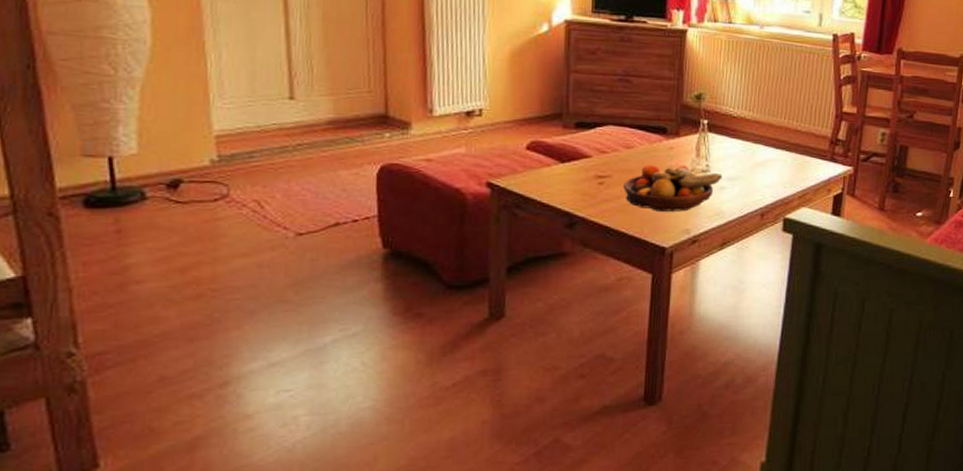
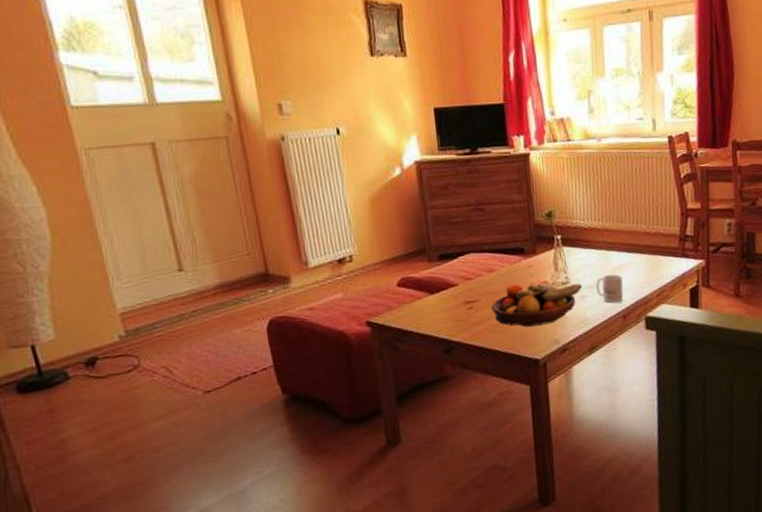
mug: none [737,169,765,199] -> present [596,274,624,303]

